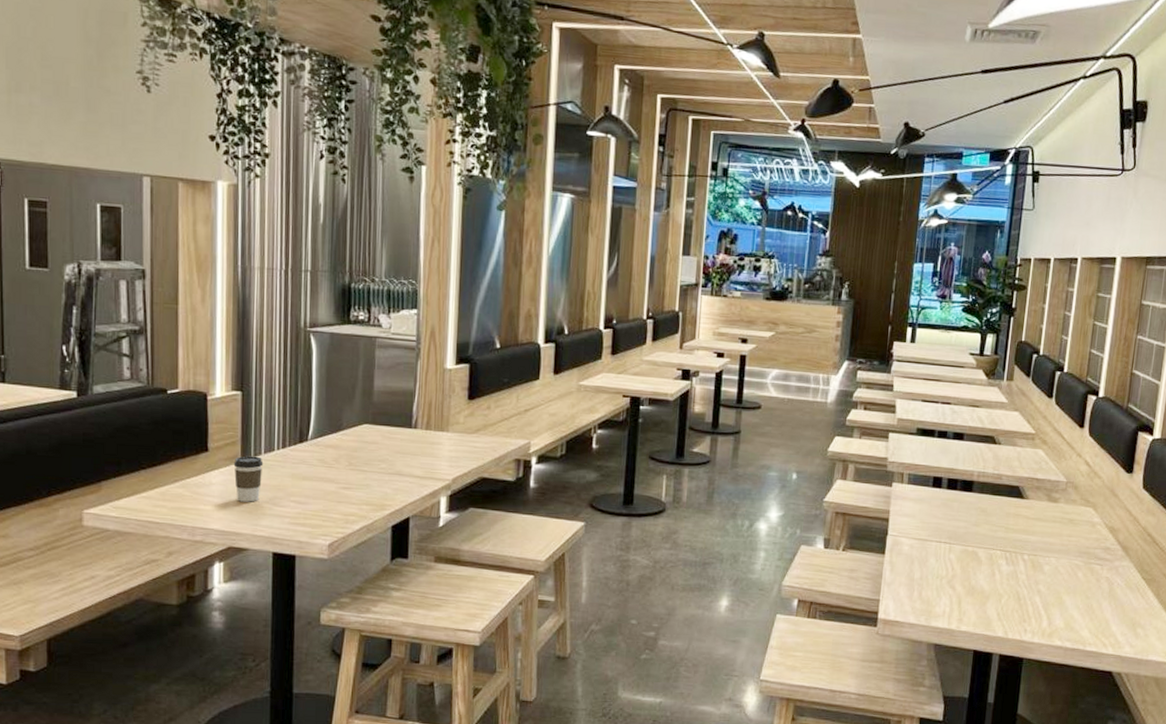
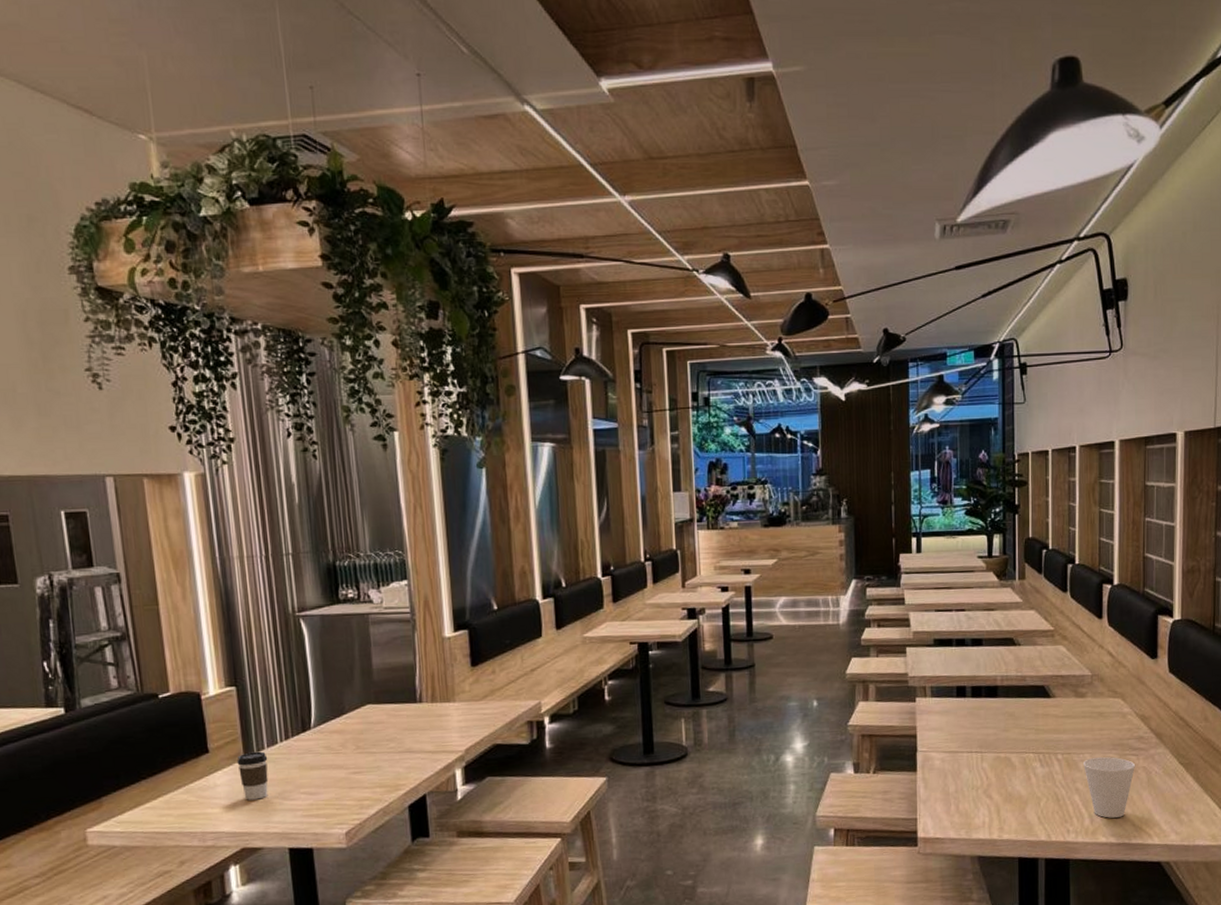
cup: none [1047,562,1100,623] -> present [1082,756,1136,818]

